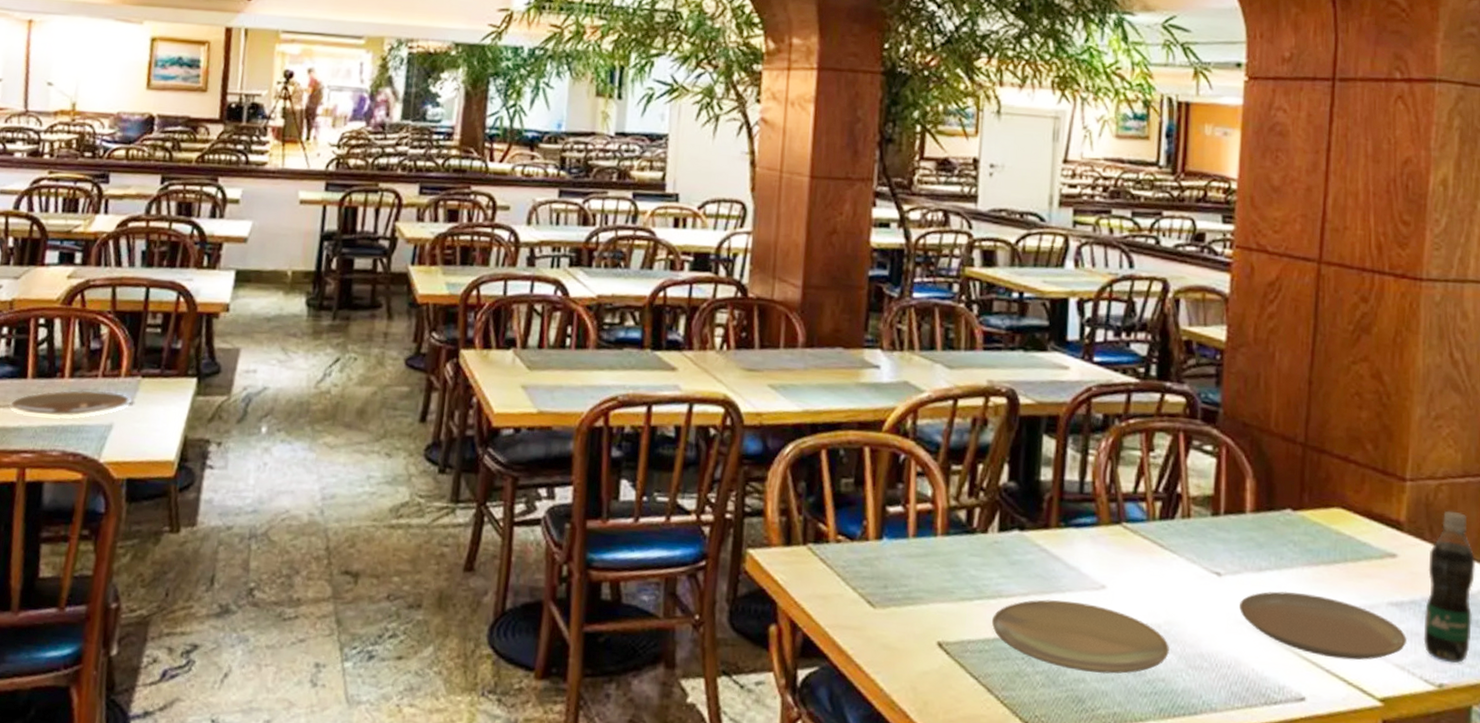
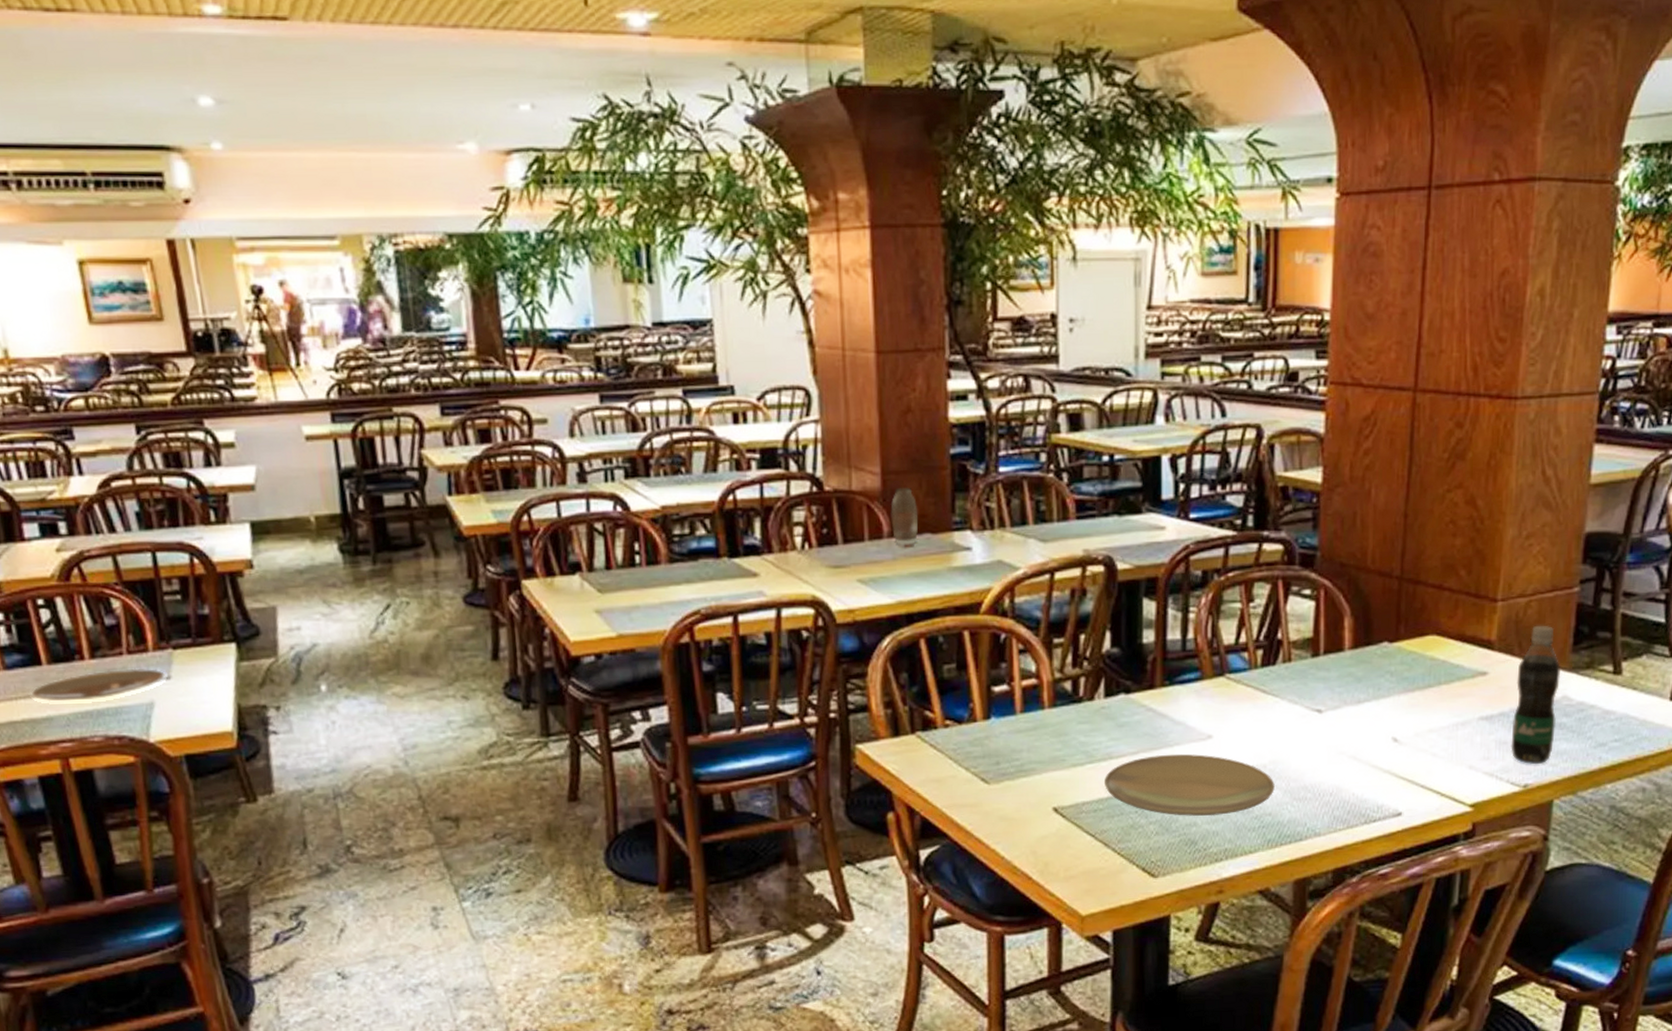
vase: none [806,301,833,361] -> present [890,487,919,549]
plate: present [1239,591,1406,660] -> none [1340,719,1495,774]

